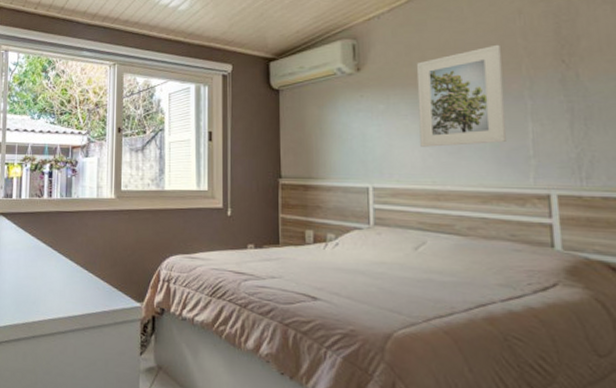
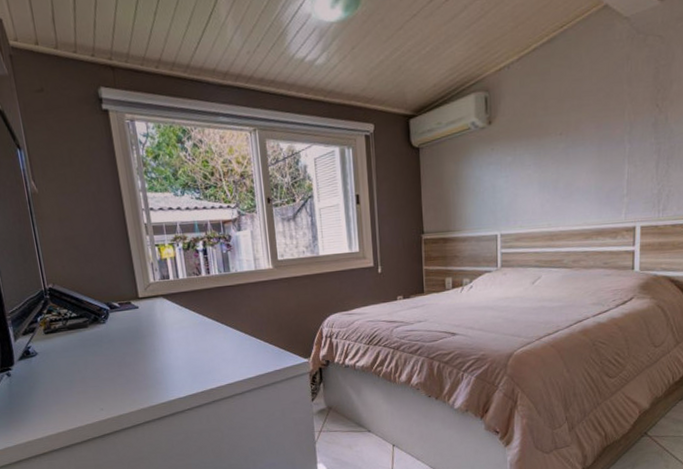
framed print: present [416,44,508,147] -> none [539,91,609,194]

